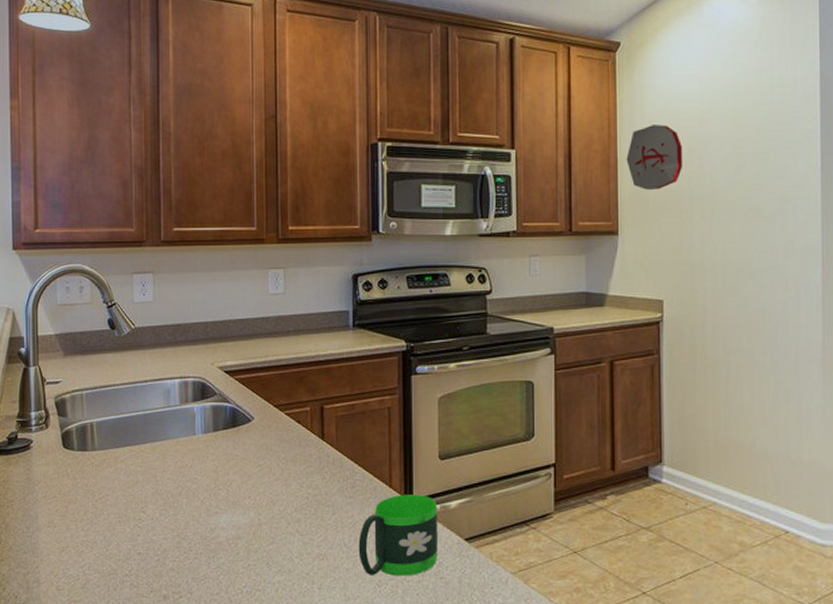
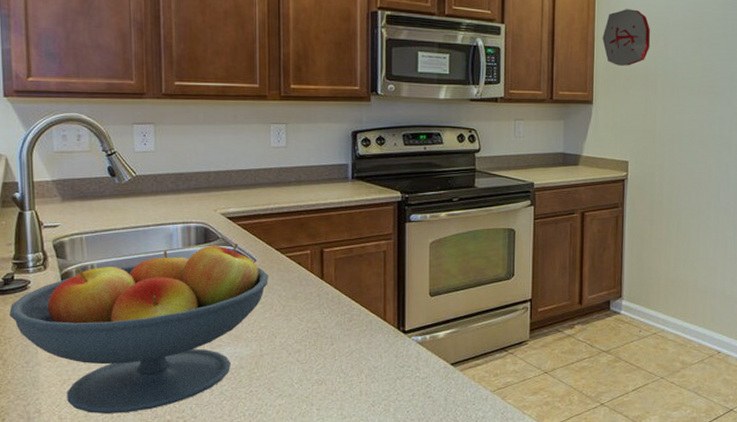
fruit bowl: none [12,399,267,586] -> present [9,243,268,413]
mug: present [358,494,439,576] -> none [354,327,428,397]

